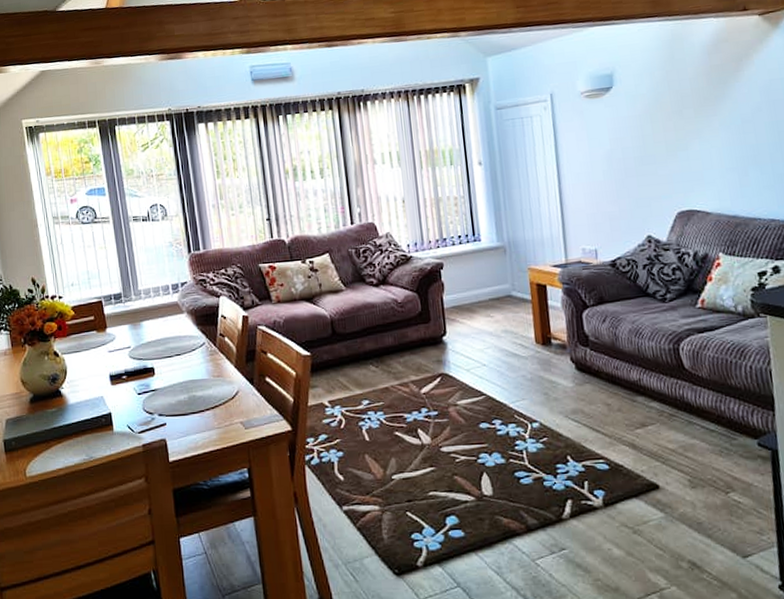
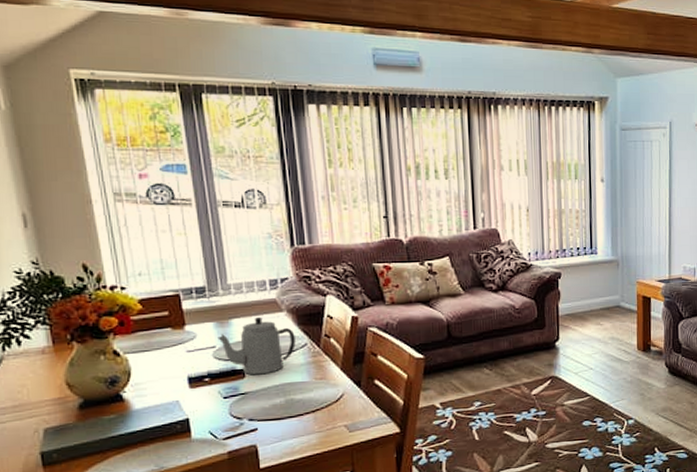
teapot: none [132,318,195,373] -> present [217,316,296,375]

